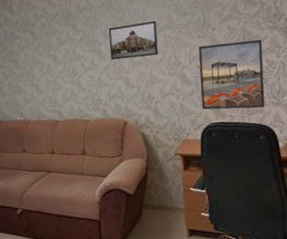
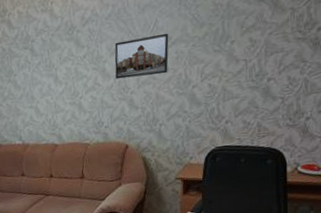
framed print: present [198,39,266,110] -> none [209,53,286,133]

